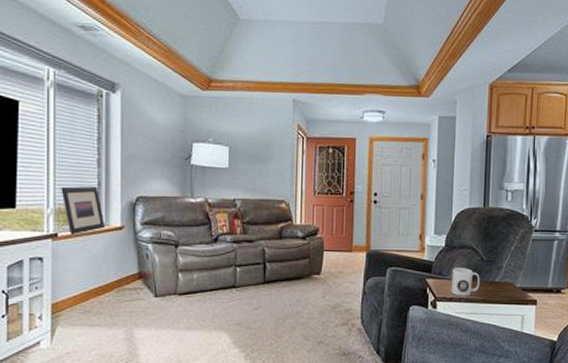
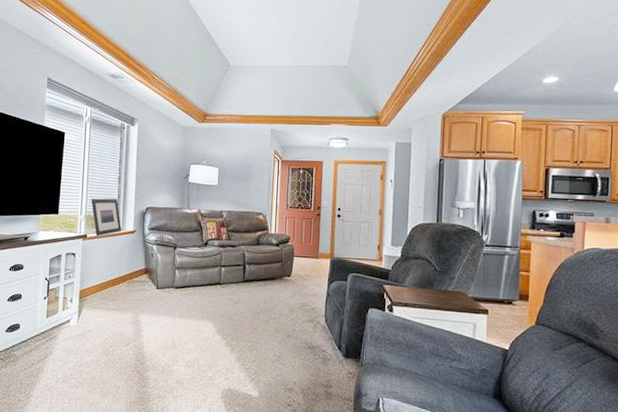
mug: present [450,268,480,296] -> none [406,276,434,303]

